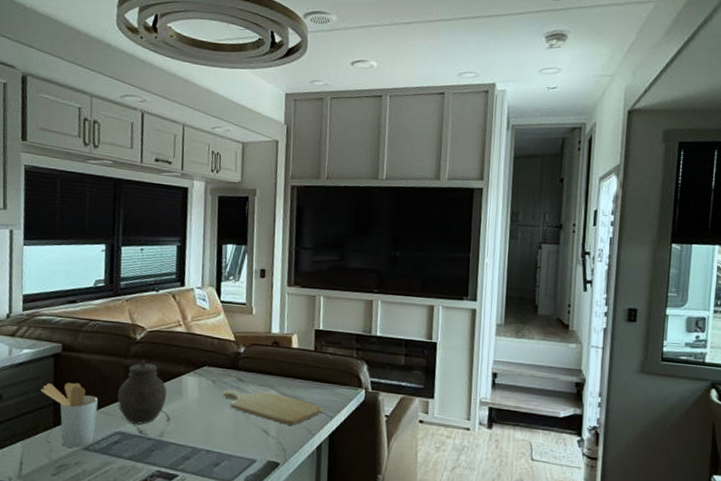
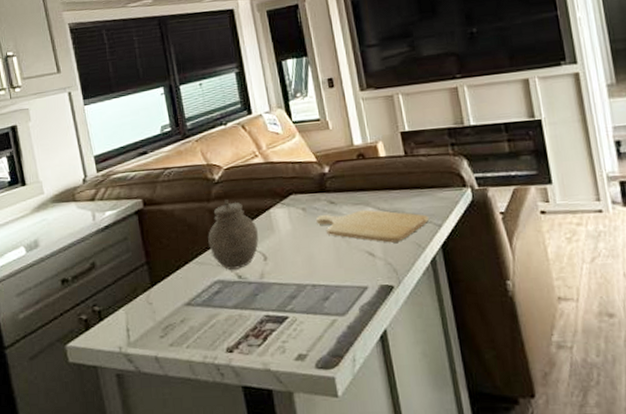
utensil holder: present [41,382,98,448] -> none [131,236,194,306]

